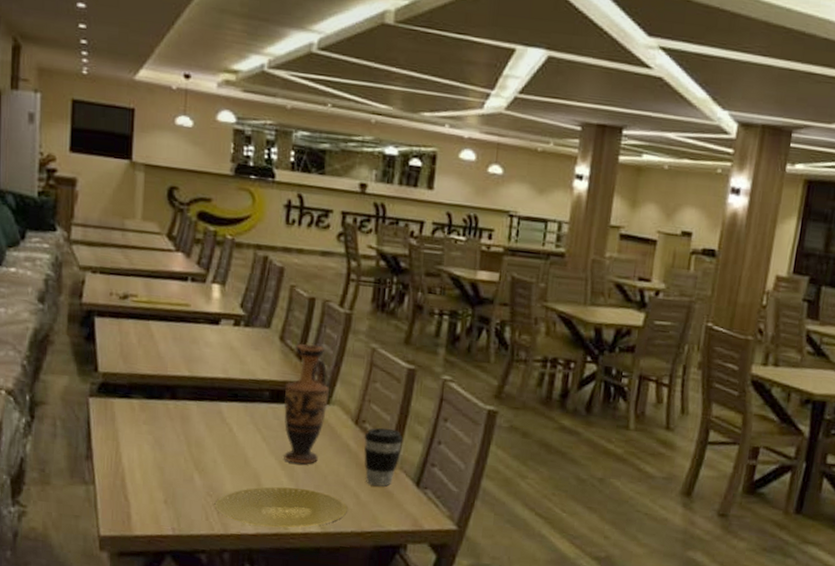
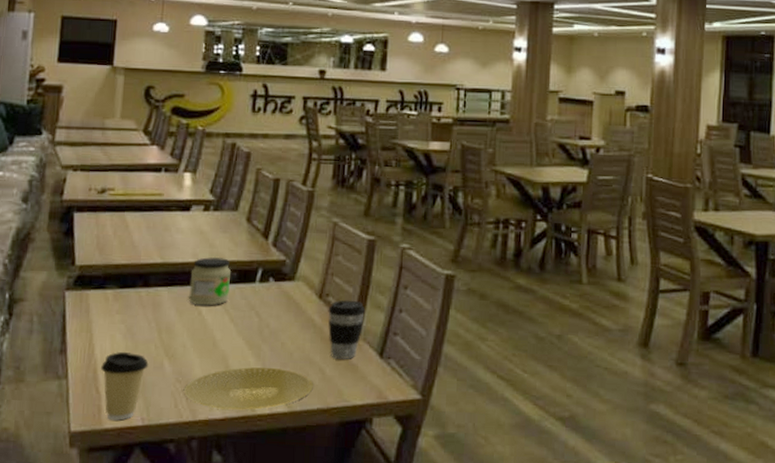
coffee cup: none [128,462,178,529] -> present [100,351,149,421]
jar: none [219,374,264,424] -> present [189,256,232,306]
vase: present [284,343,329,464] -> none [251,222,294,343]

